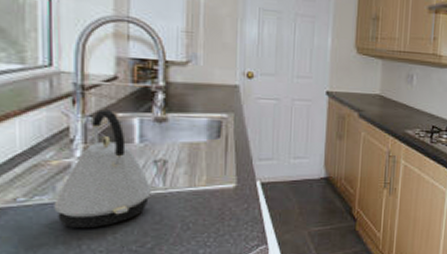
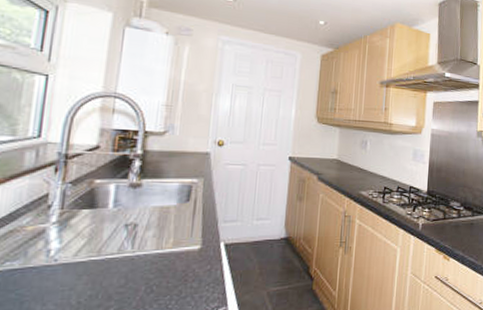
kettle: present [54,109,151,229] -> none [23,176,120,294]

